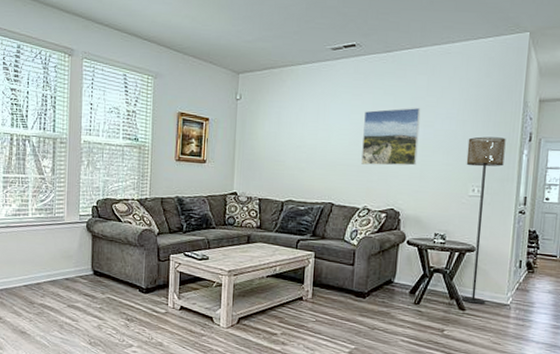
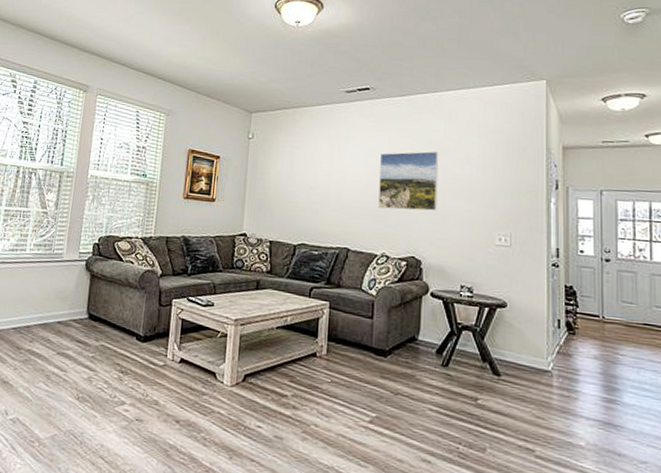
floor lamp: present [461,136,506,304] -> none [490,183,531,369]

